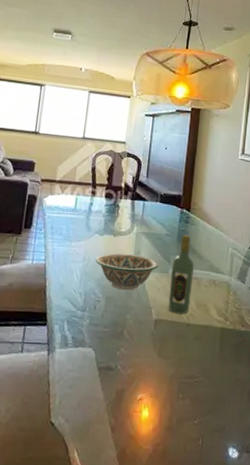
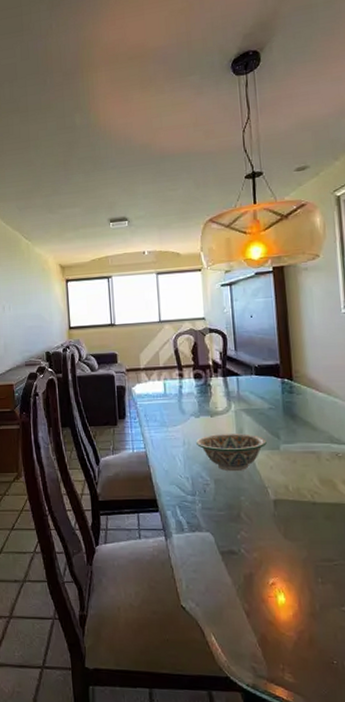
wine bottle: present [168,234,195,315] -> none [281,406,313,493]

